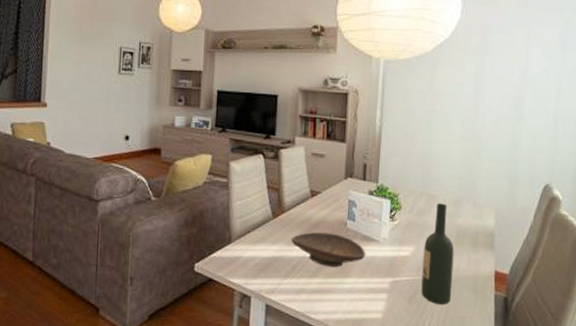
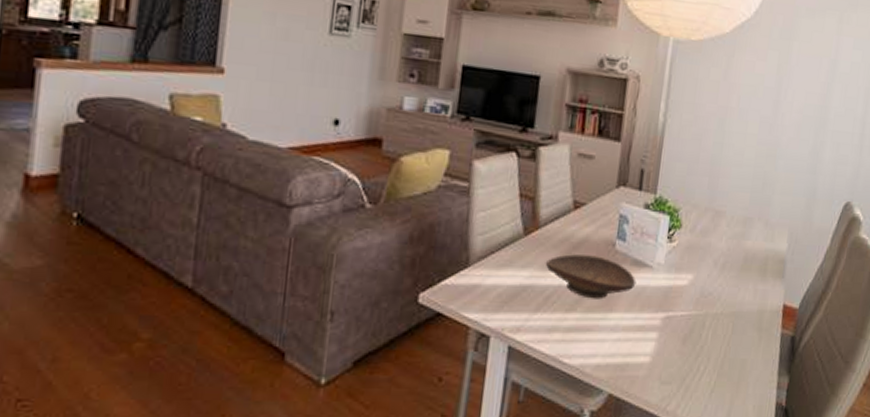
wine bottle: present [421,203,454,305] -> none [697,221,740,346]

